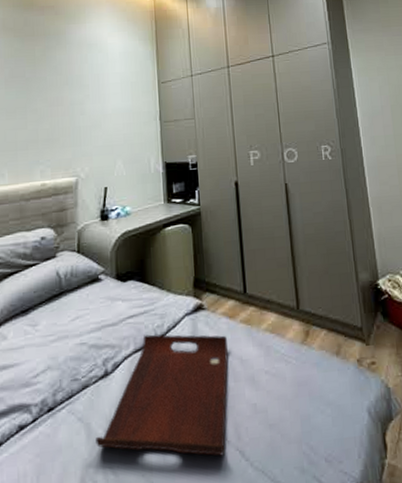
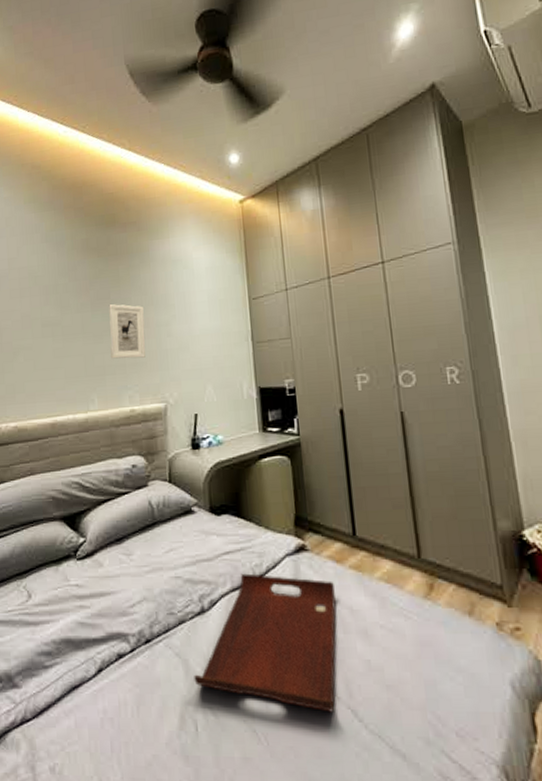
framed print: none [23,82,59,135] -> present [109,304,146,359]

